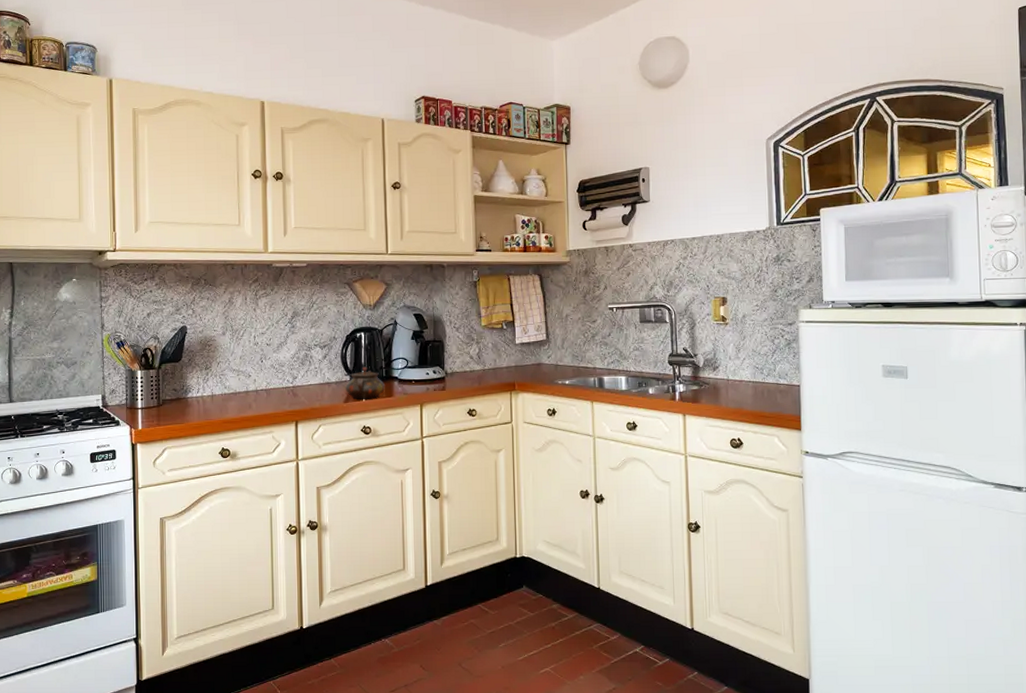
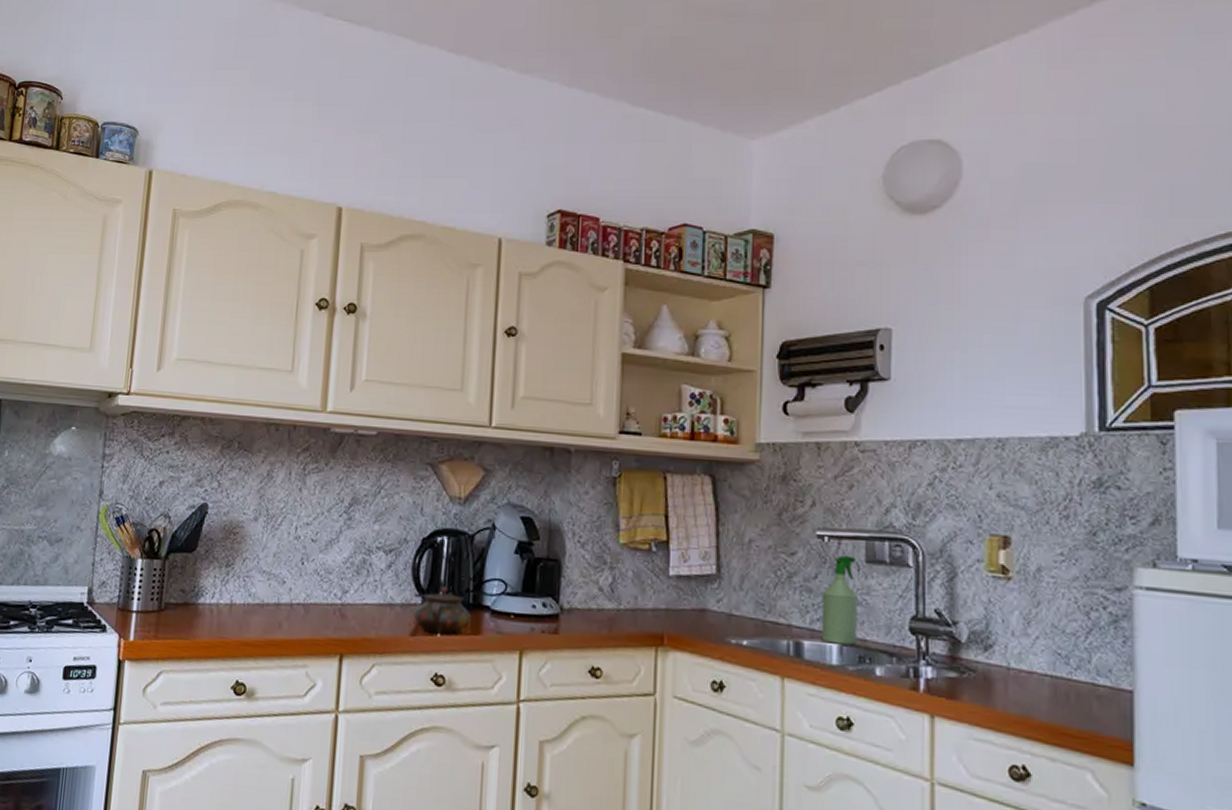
spray bottle: none [614,320,637,377] -> present [821,556,858,645]

